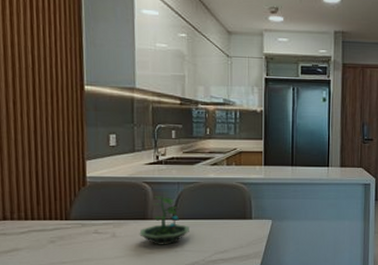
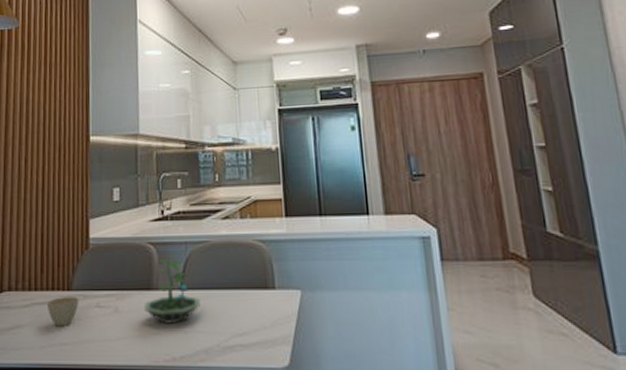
cup: none [44,225,78,249] -> present [46,297,79,327]

